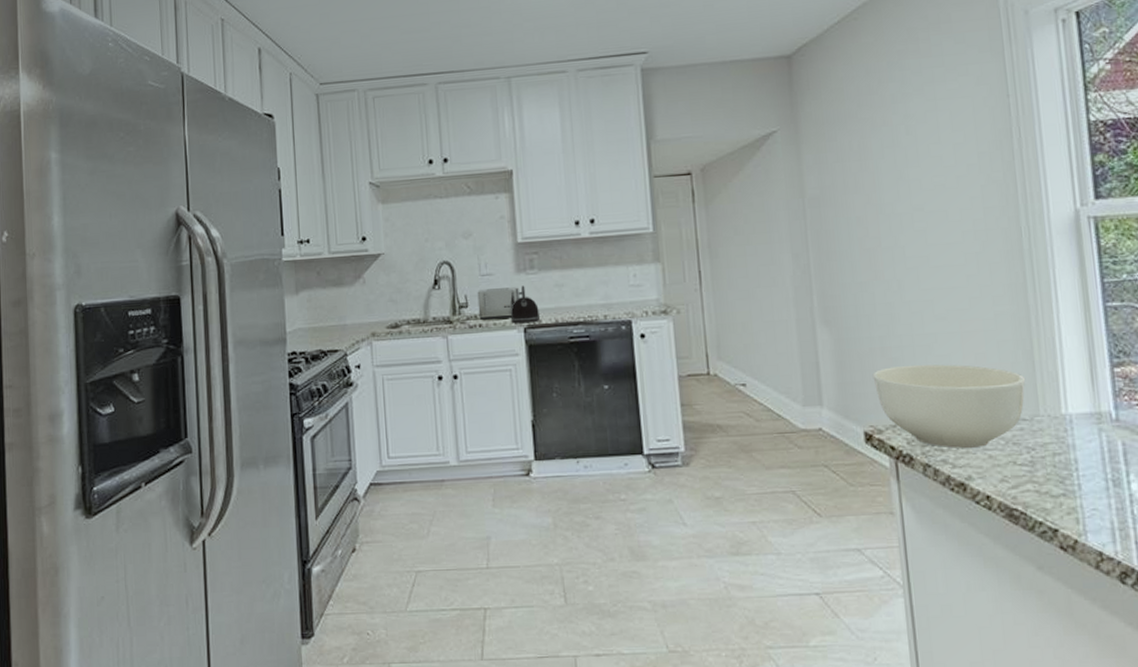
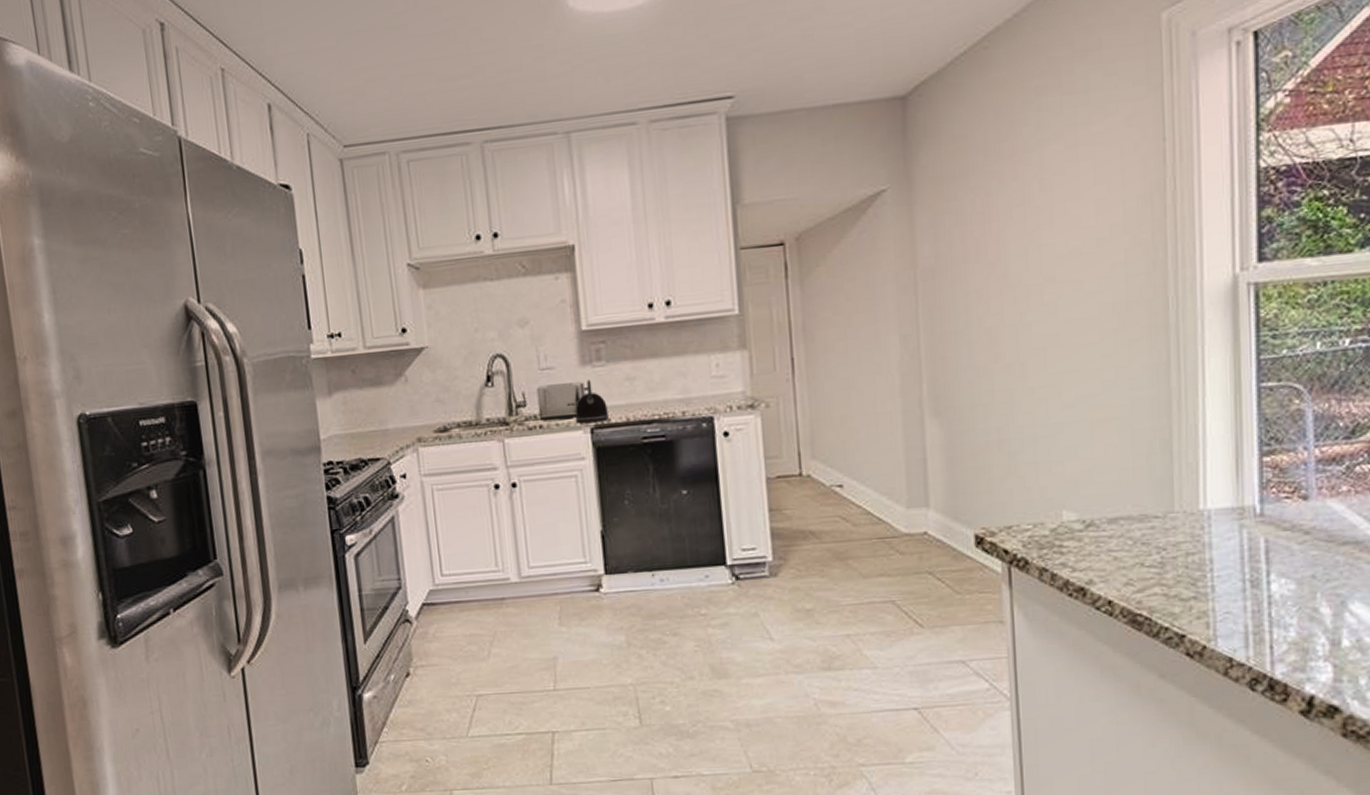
bowl: present [872,364,1026,449] -> none [987,457,1161,551]

